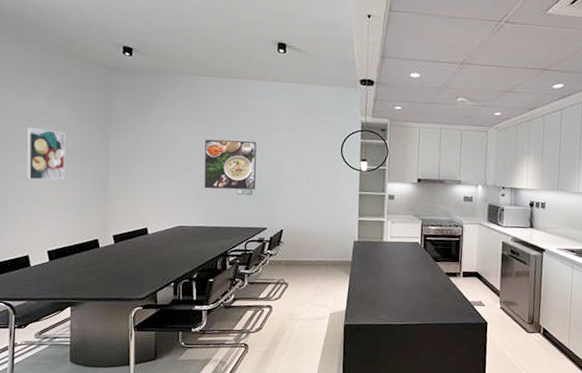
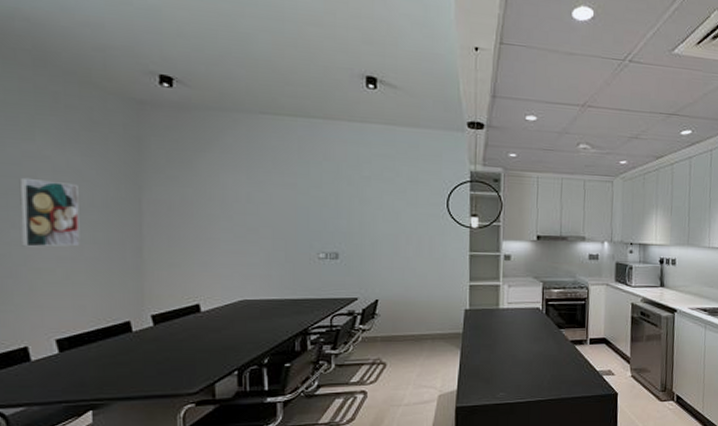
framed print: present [204,139,257,190] -> none [275,192,343,254]

